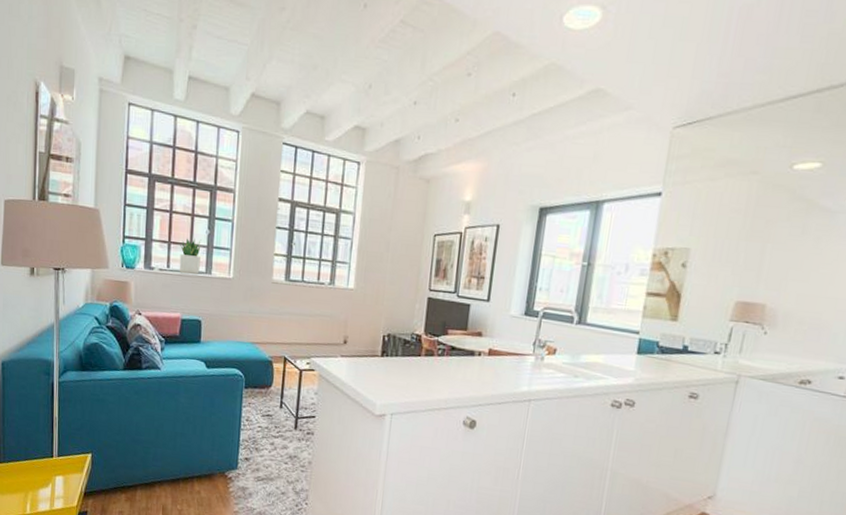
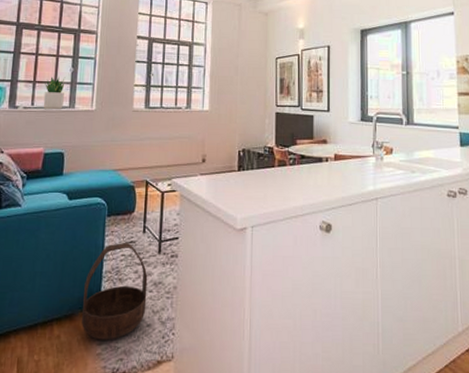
basket: none [220,414,284,502] -> present [82,242,148,340]

